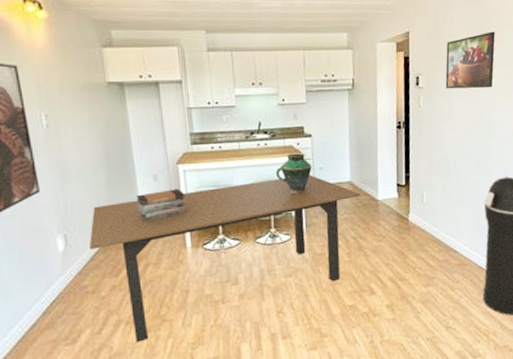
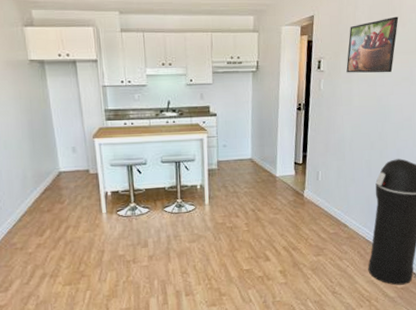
dining table: present [89,175,361,343] -> none [17,151,260,293]
book stack: present [136,188,186,222] -> none [57,160,102,190]
vase: present [275,153,312,194] -> none [182,131,216,169]

